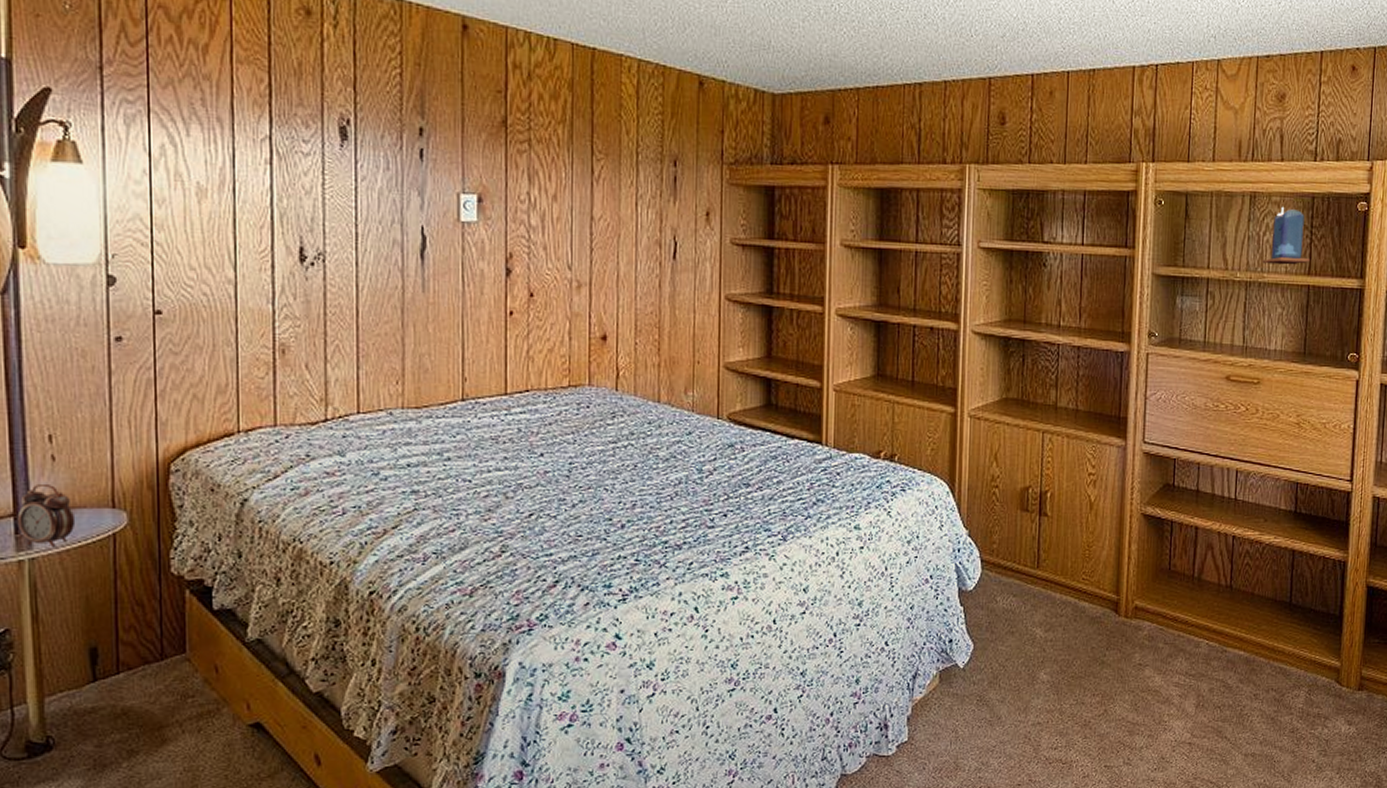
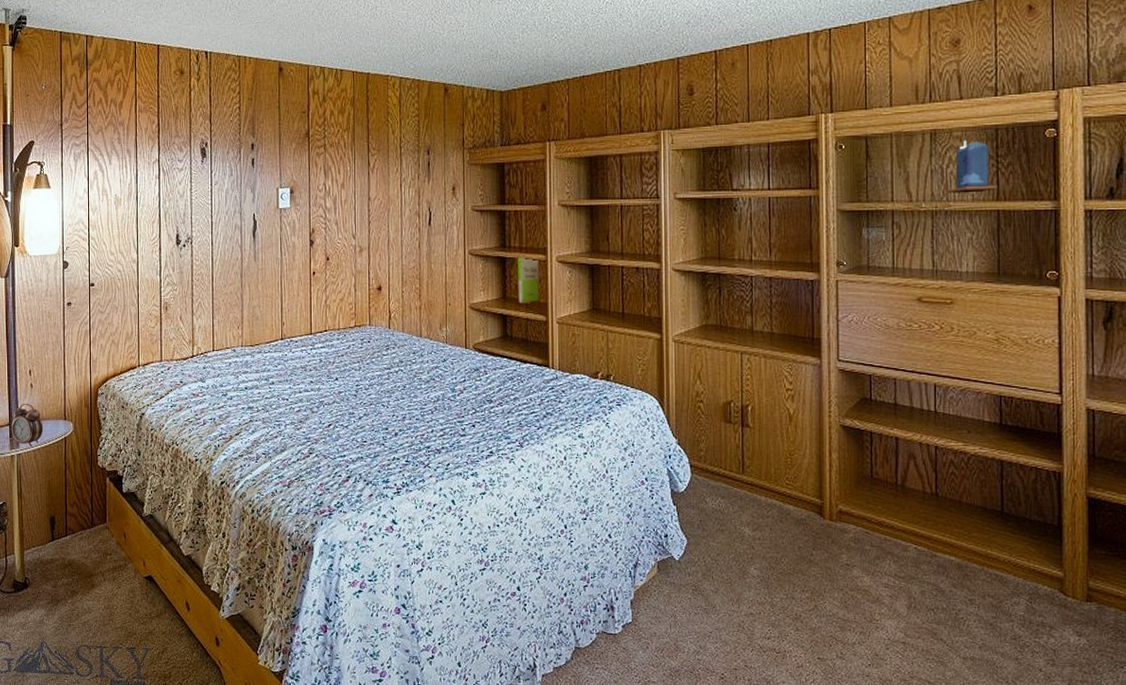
book: none [787,308,814,365] -> present [518,258,539,304]

